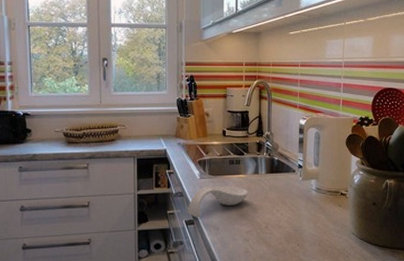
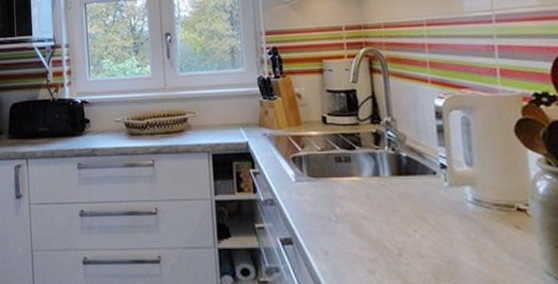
spoon rest: present [187,185,248,217] -> none [281,192,367,235]

